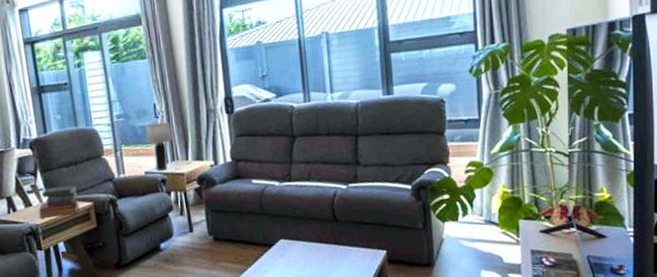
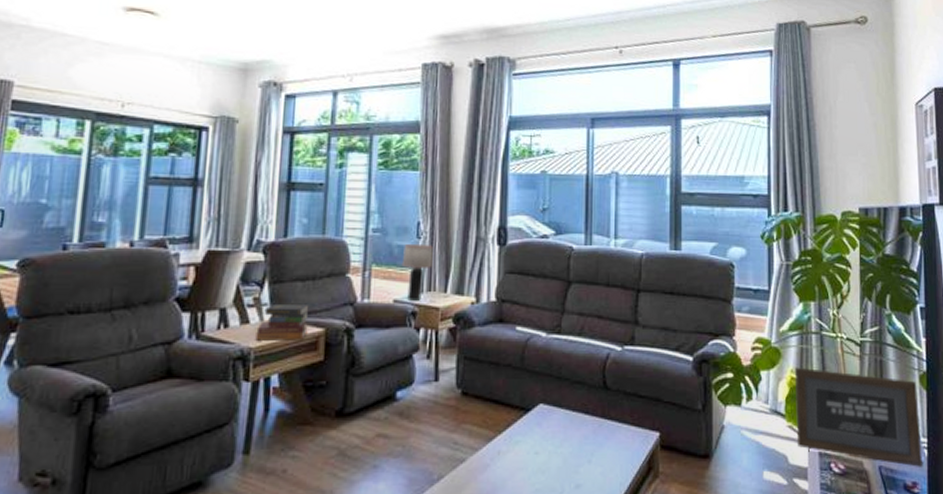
picture frame: none [507,180,628,253] -> present [795,367,922,467]

